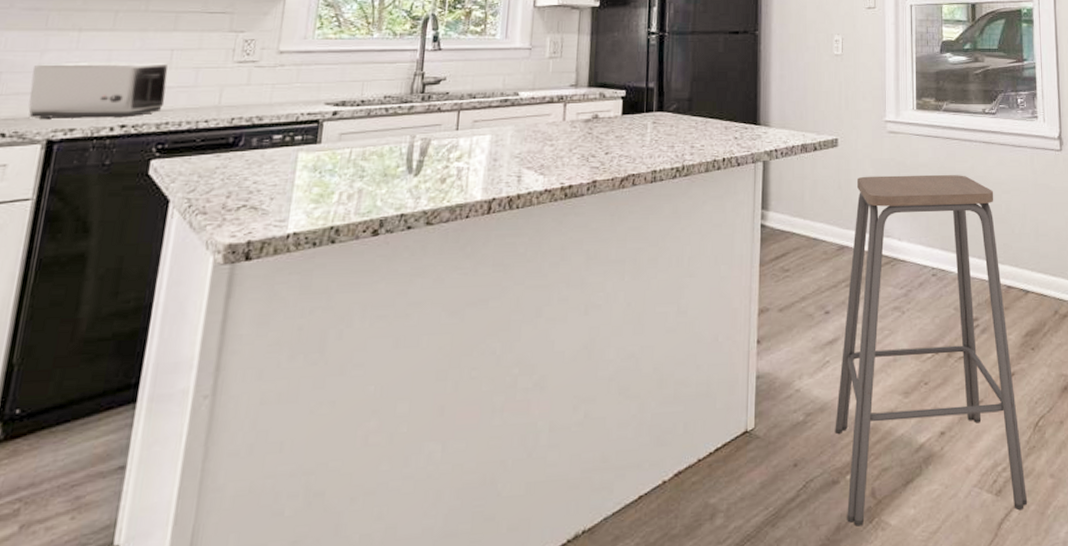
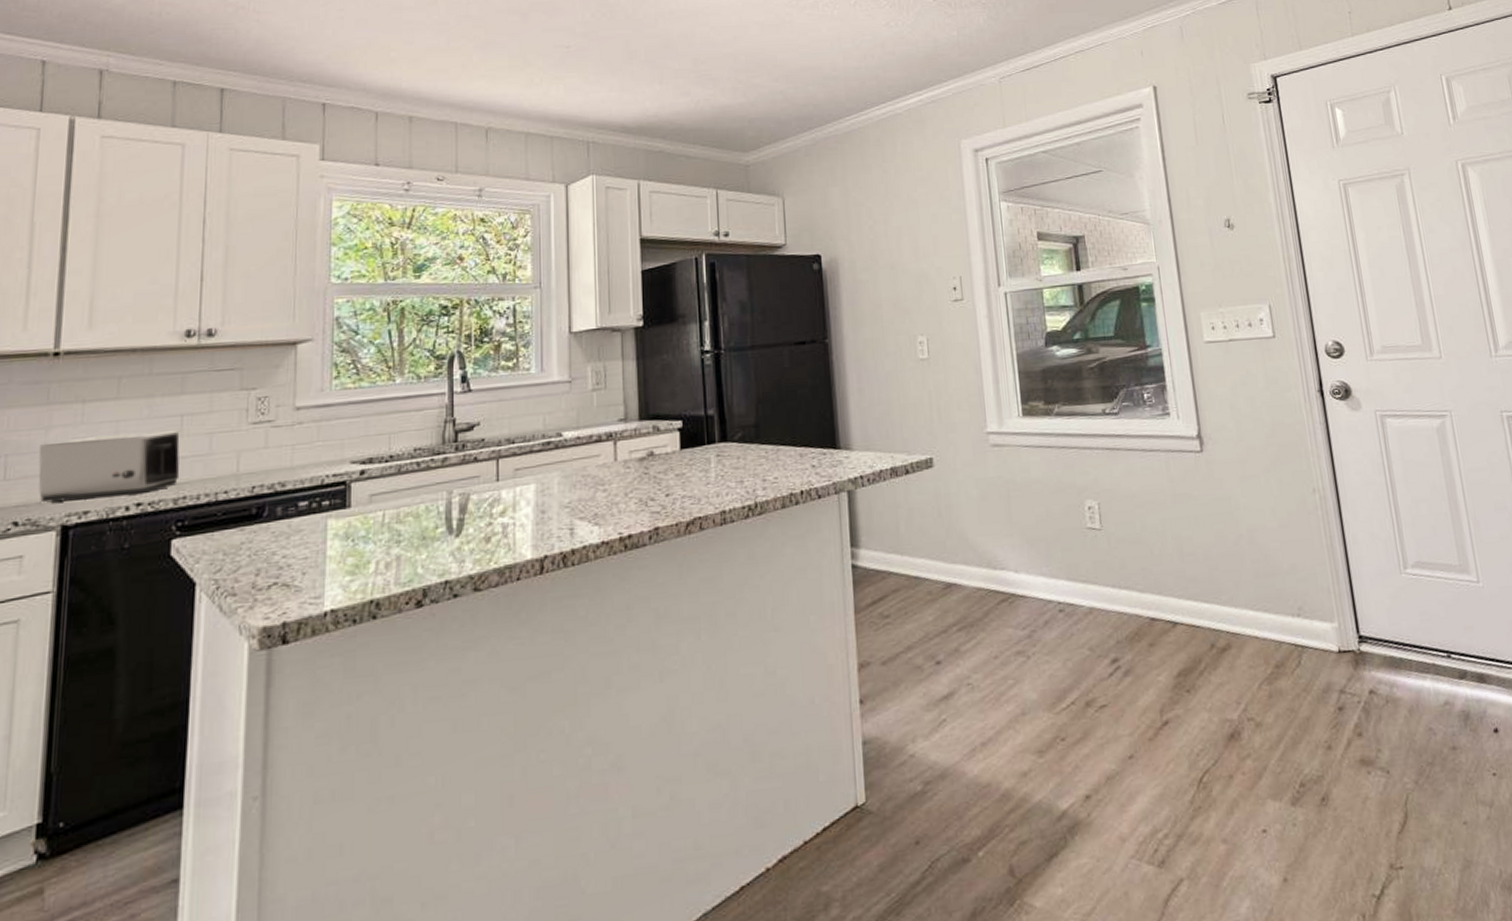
bar stool: present [835,174,1028,526] -> none [959,490,1198,911]

